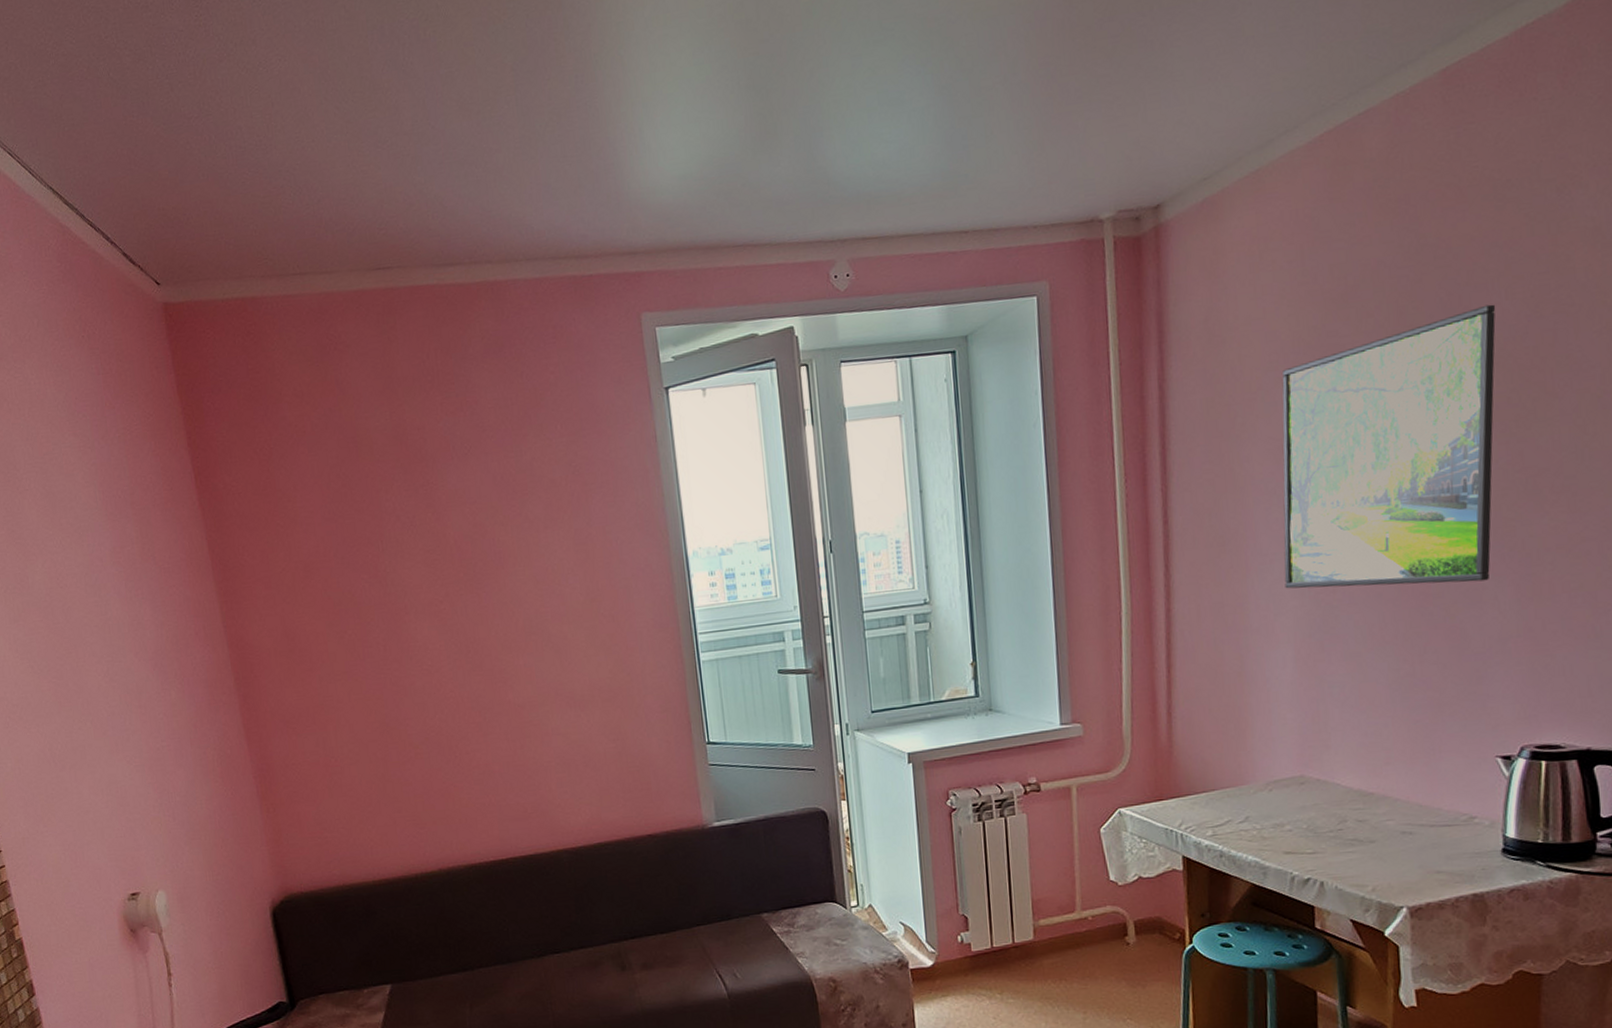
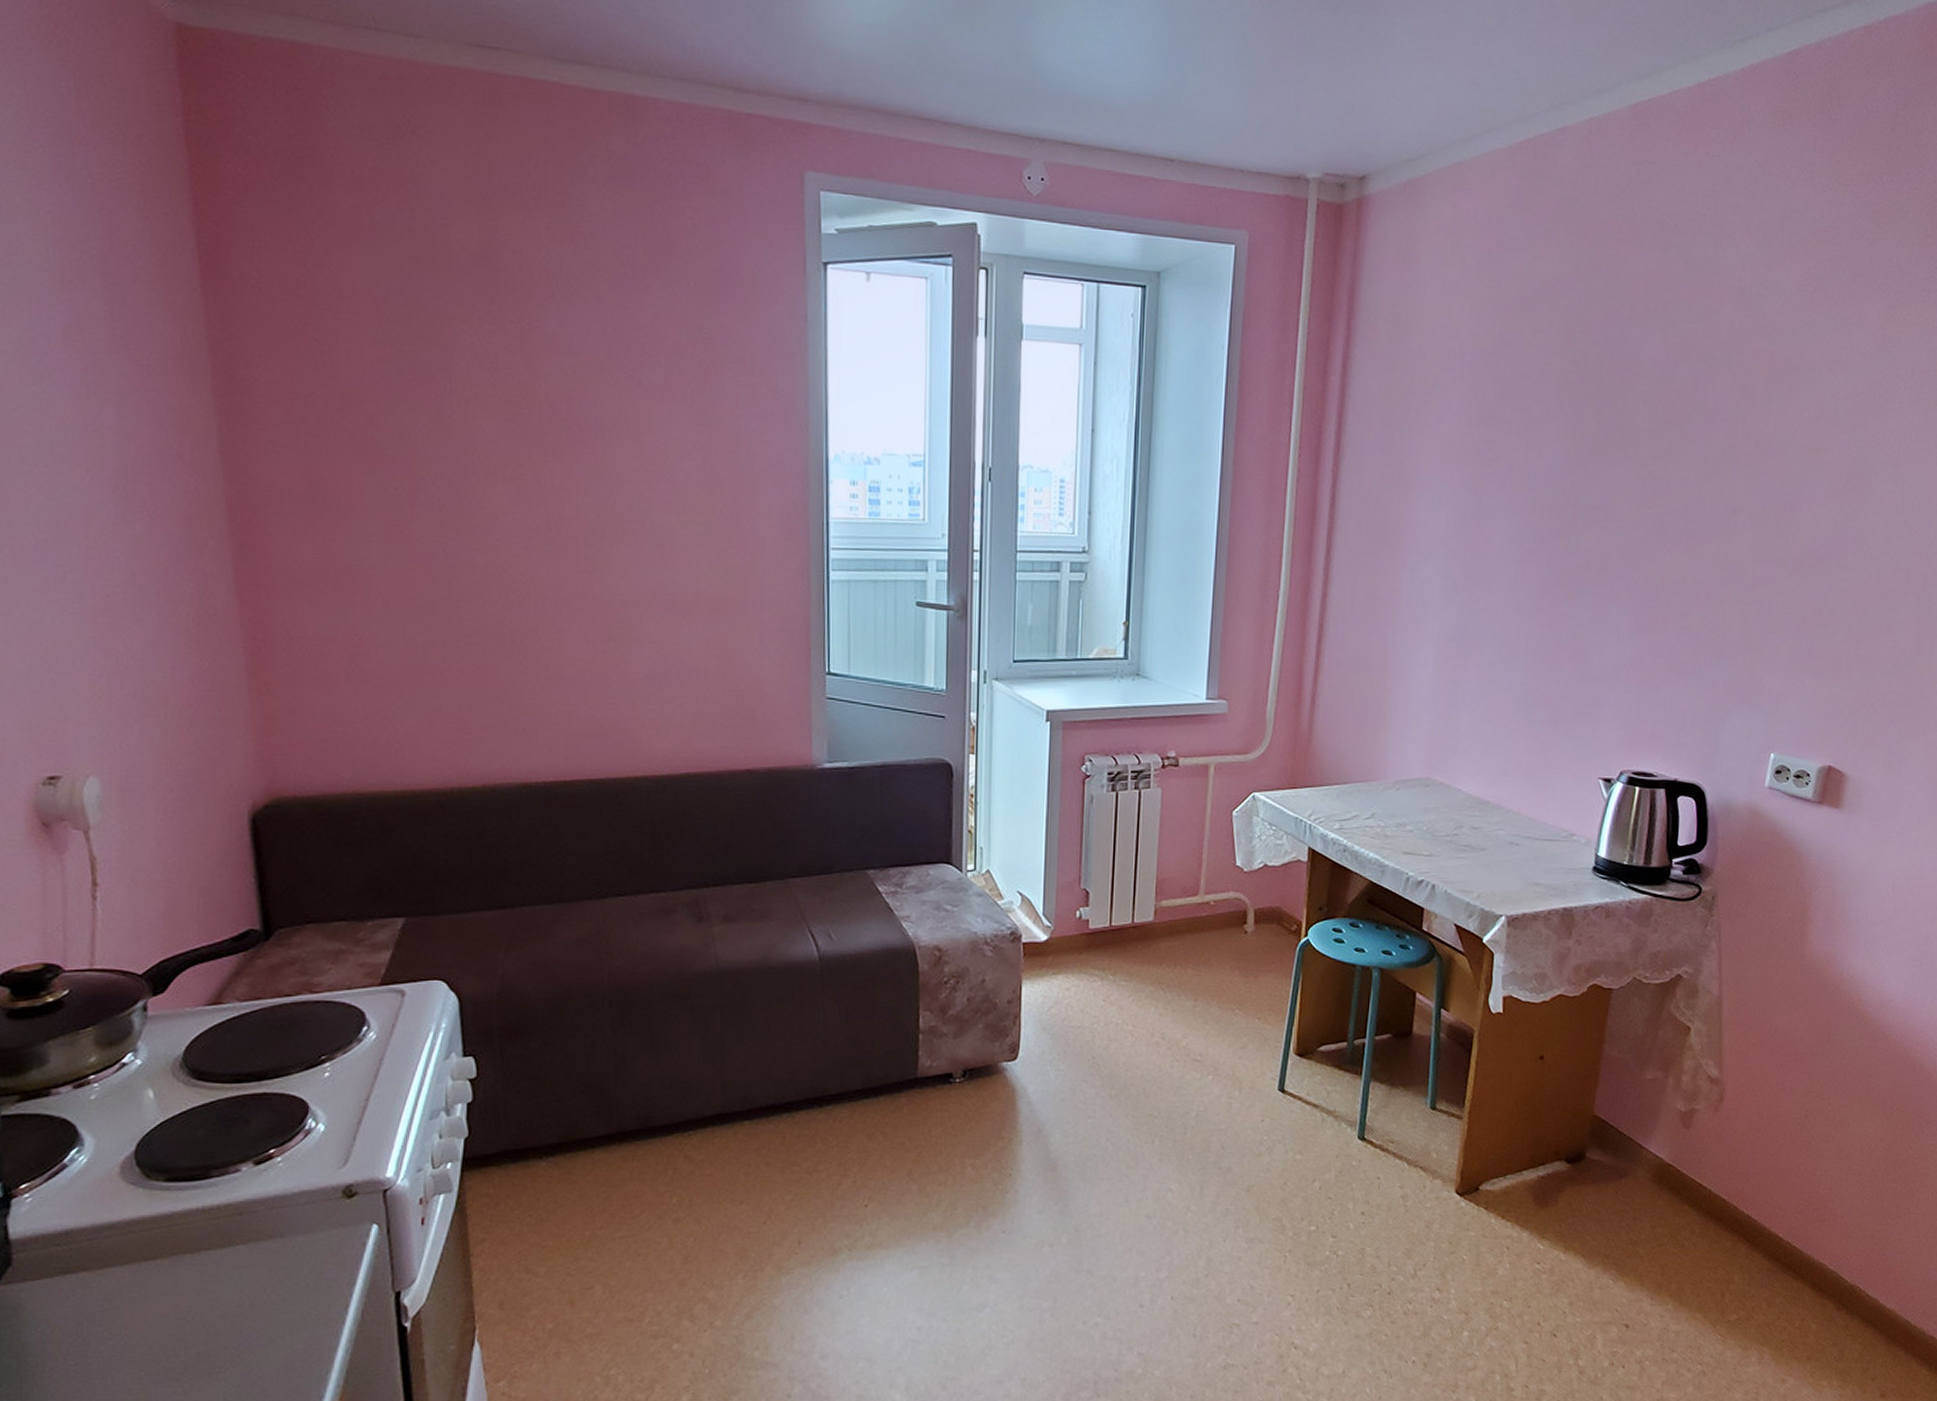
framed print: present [1282,304,1496,589] -> none [1435,342,1651,608]

